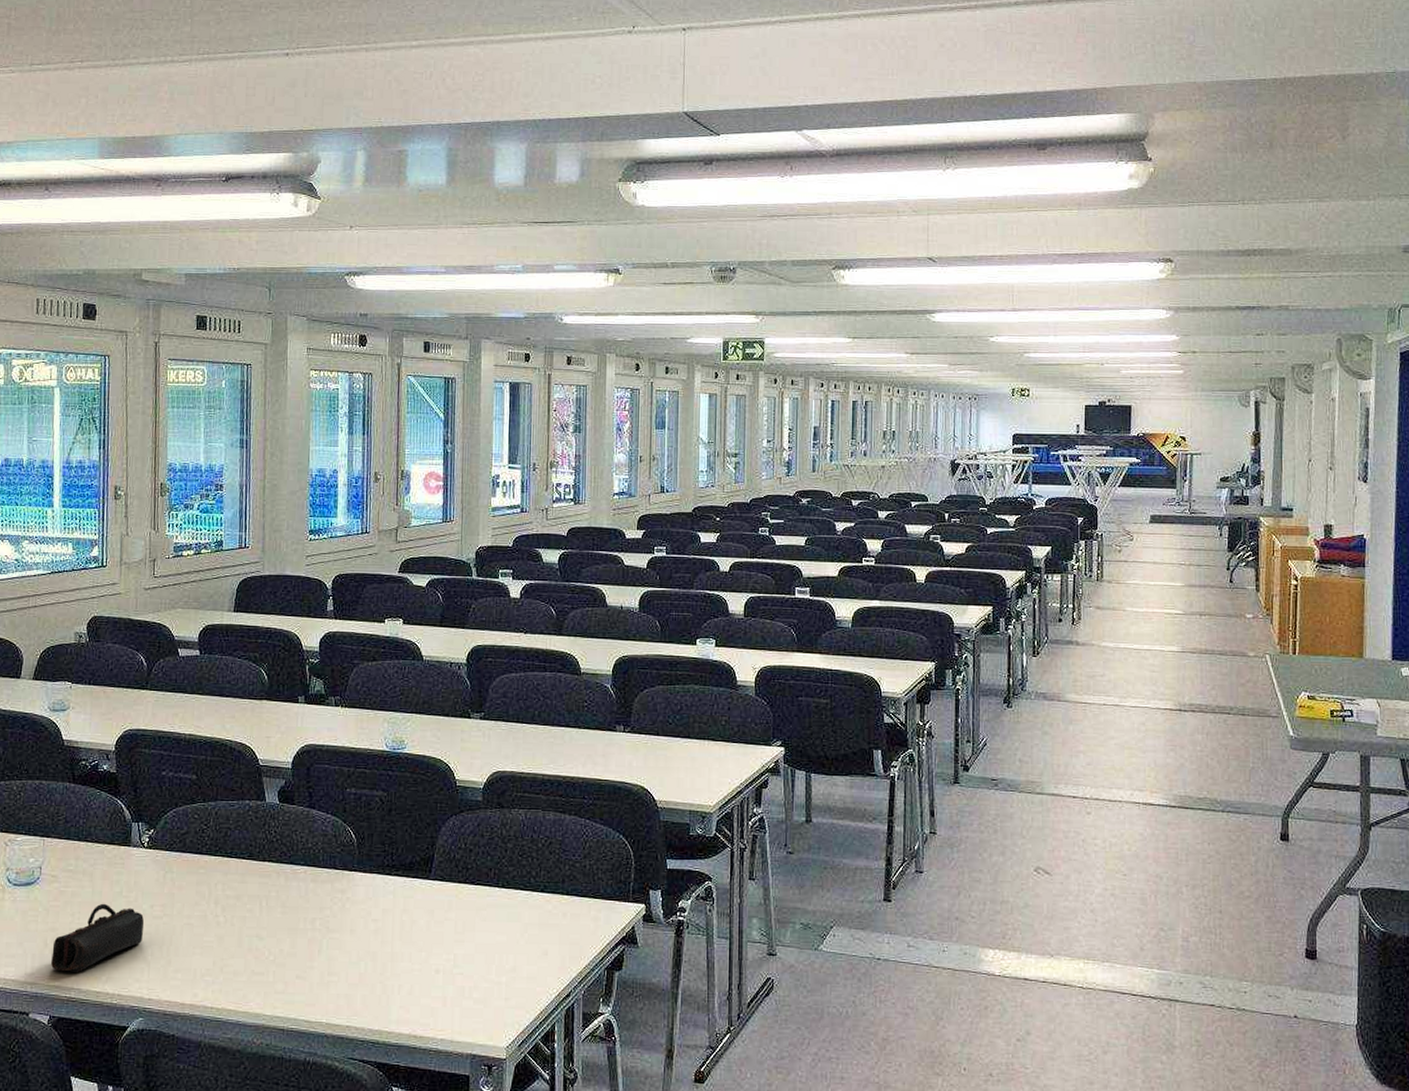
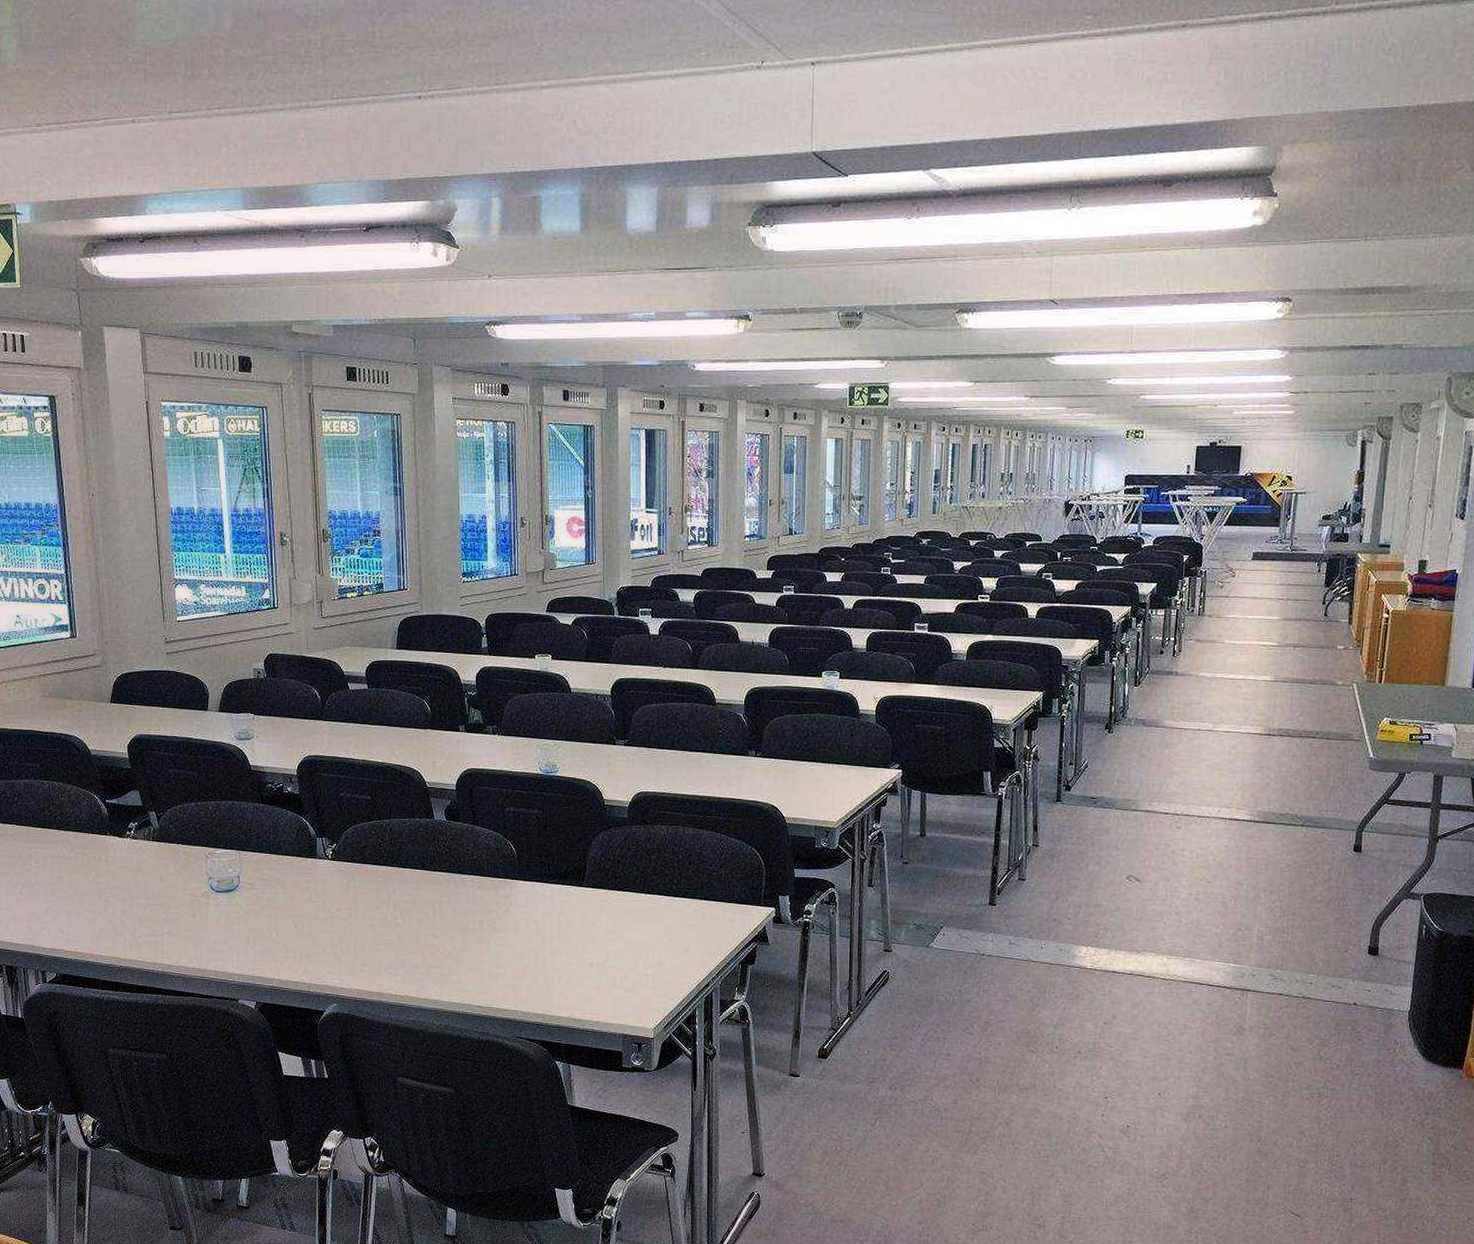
pencil case: present [51,903,145,972] -> none [254,907,333,965]

